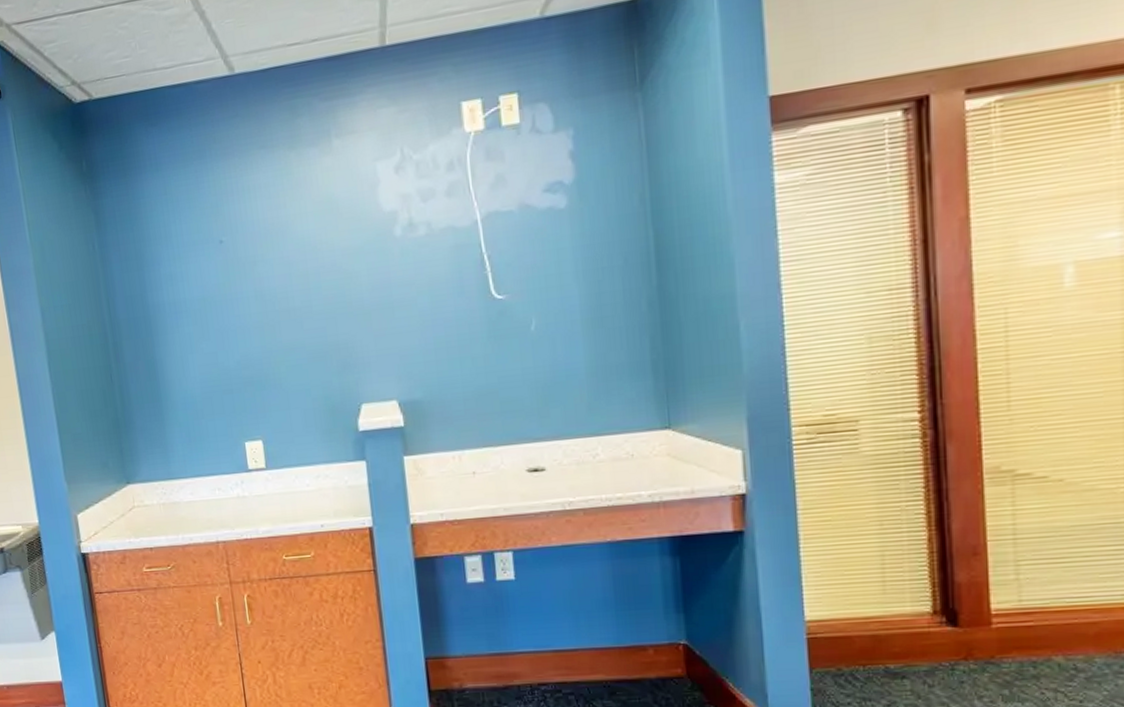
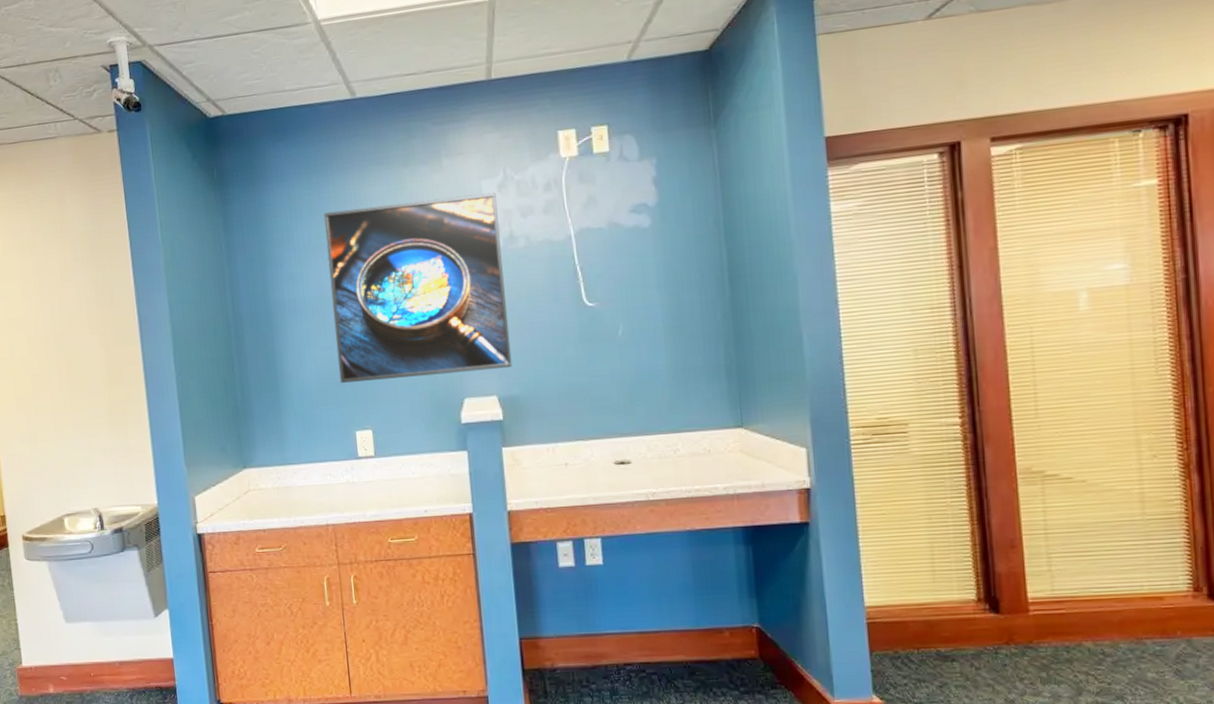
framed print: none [203,174,414,392] -> present [324,192,512,384]

